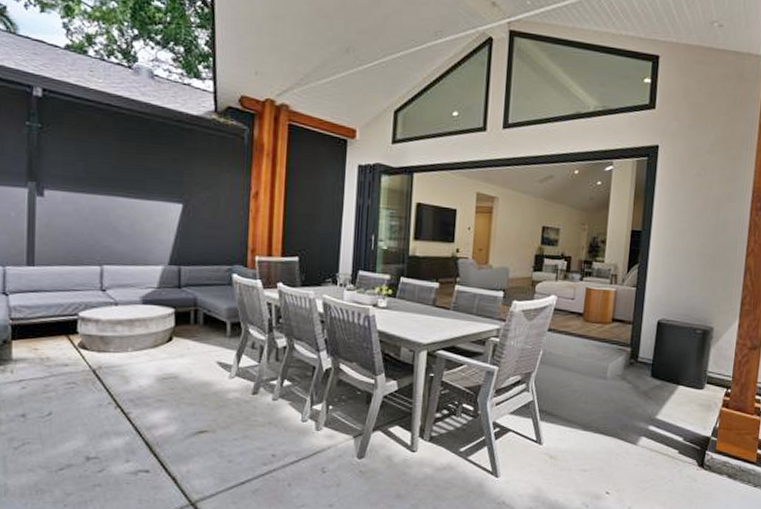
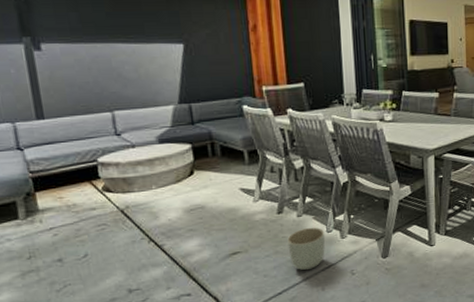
planter: none [258,413,300,461] -> present [287,227,326,271]

